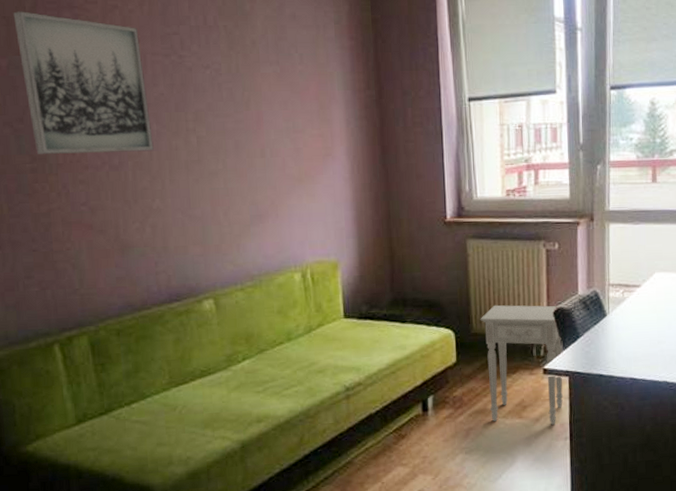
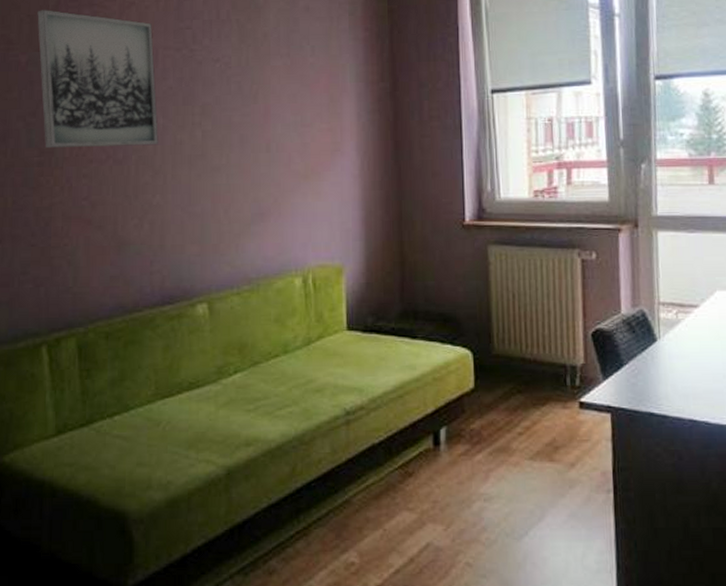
nightstand: present [480,305,564,425] -> none [503,322,605,472]

